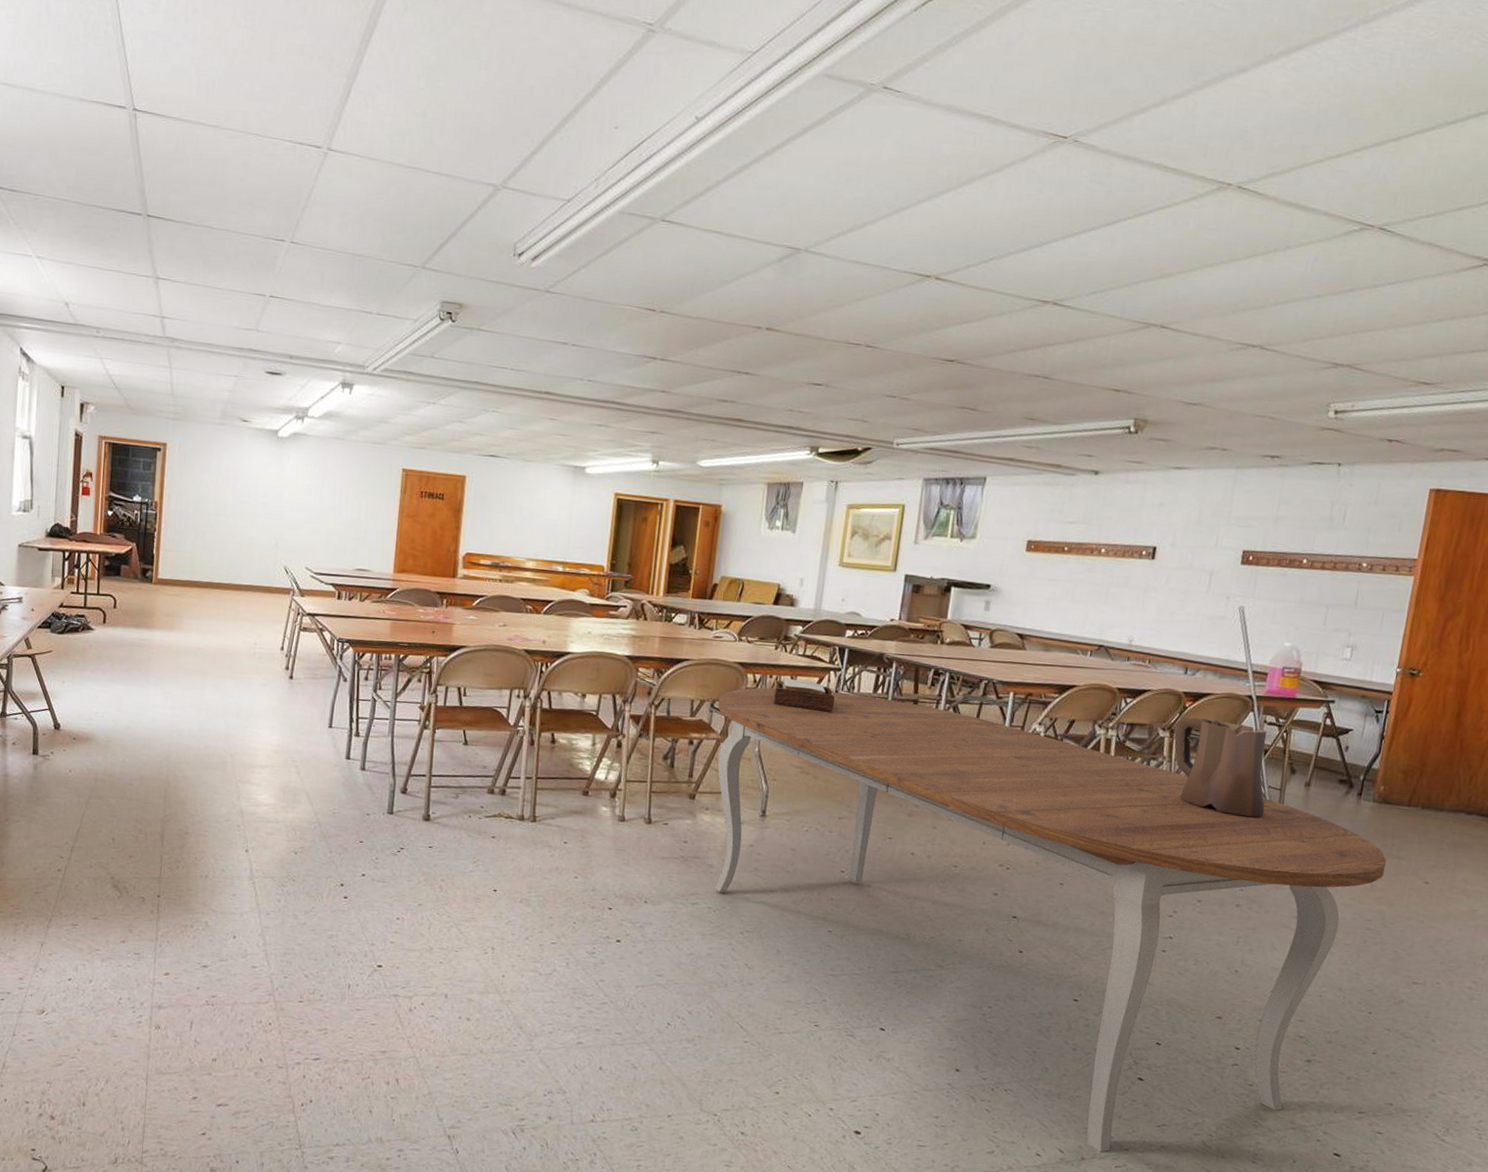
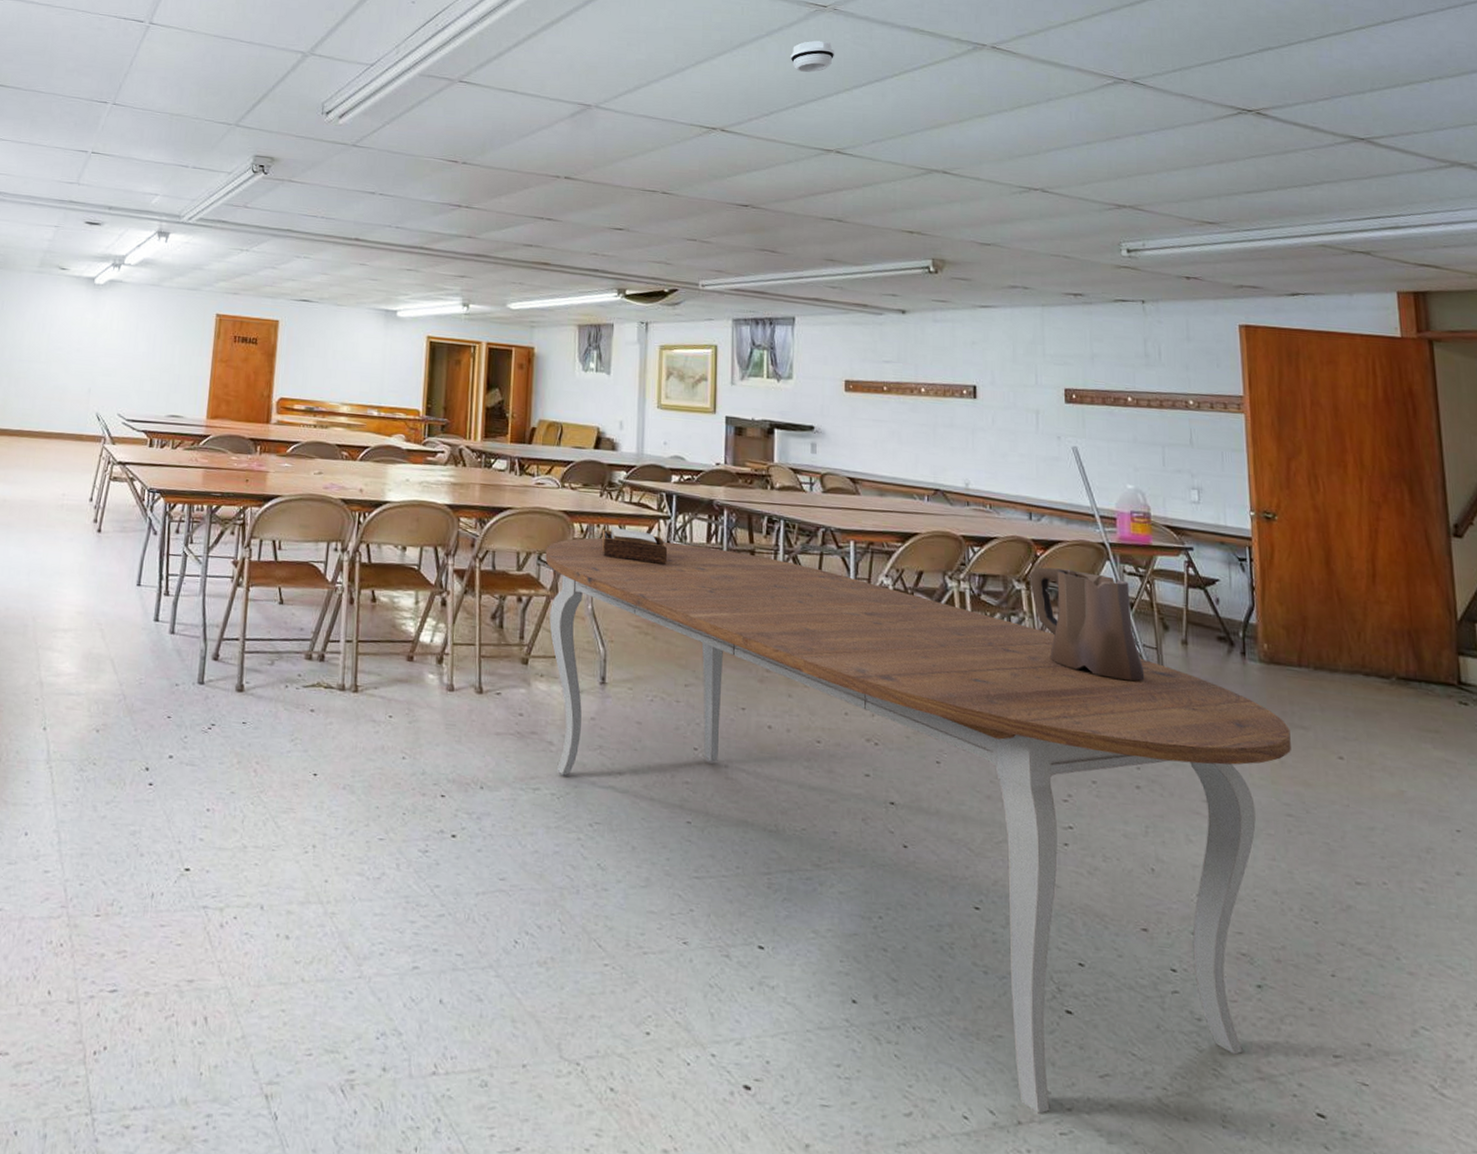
smoke detector: none [1019,177,1069,214] -> present [790,40,835,73]

